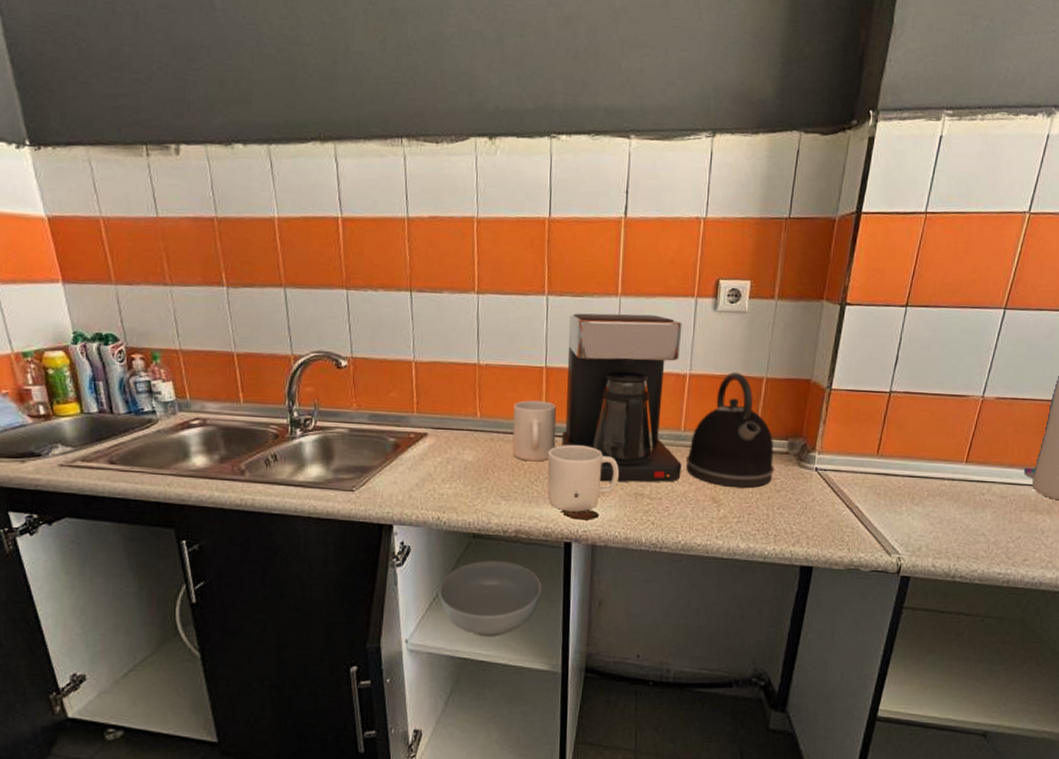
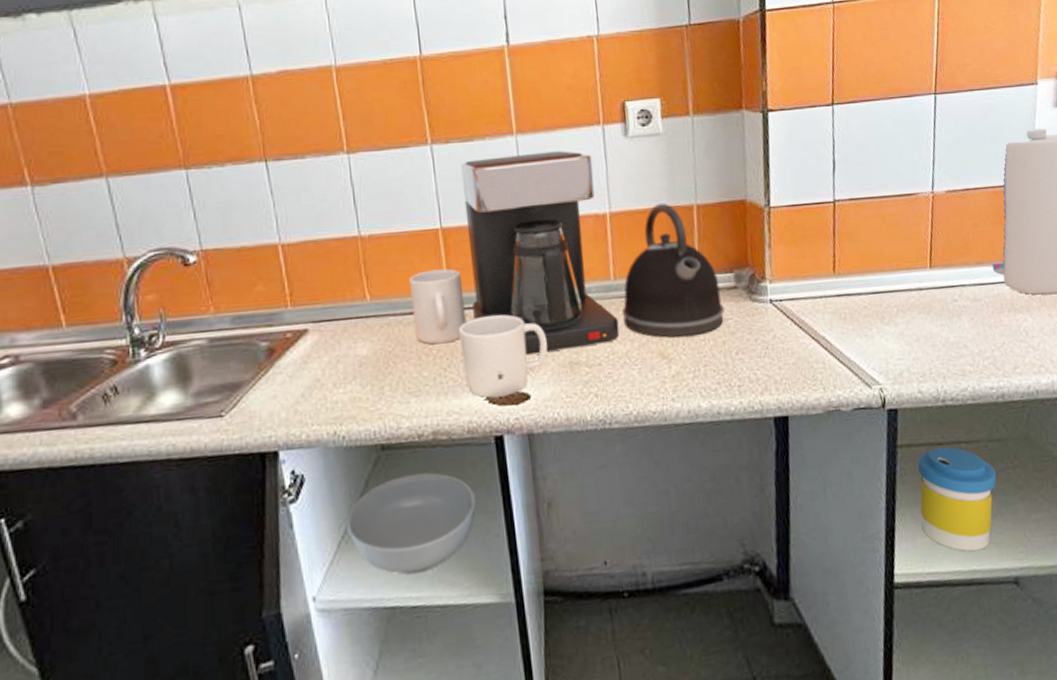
coffee cup: none [910,614,987,704] -> present [918,447,997,552]

